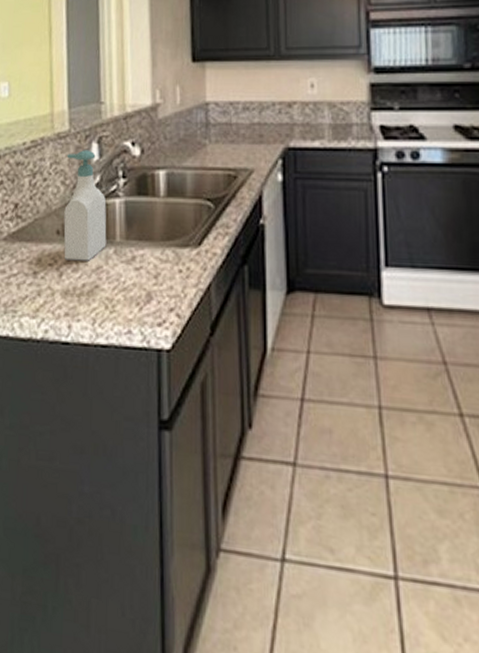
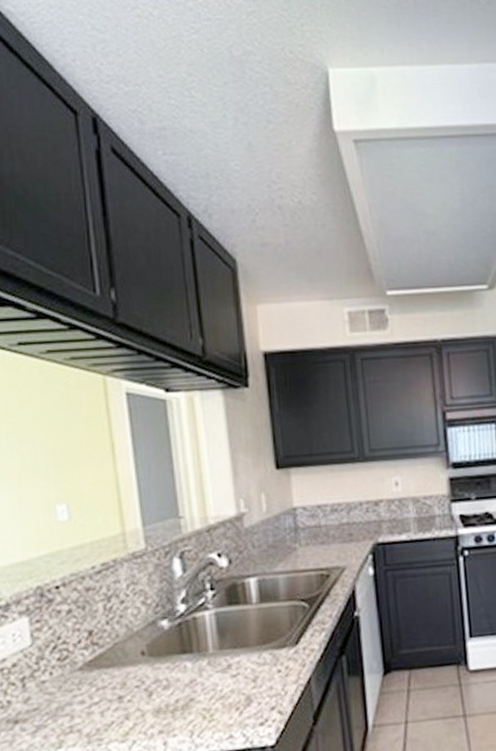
soap bottle: present [64,150,107,261] -> none [145,566,199,680]

